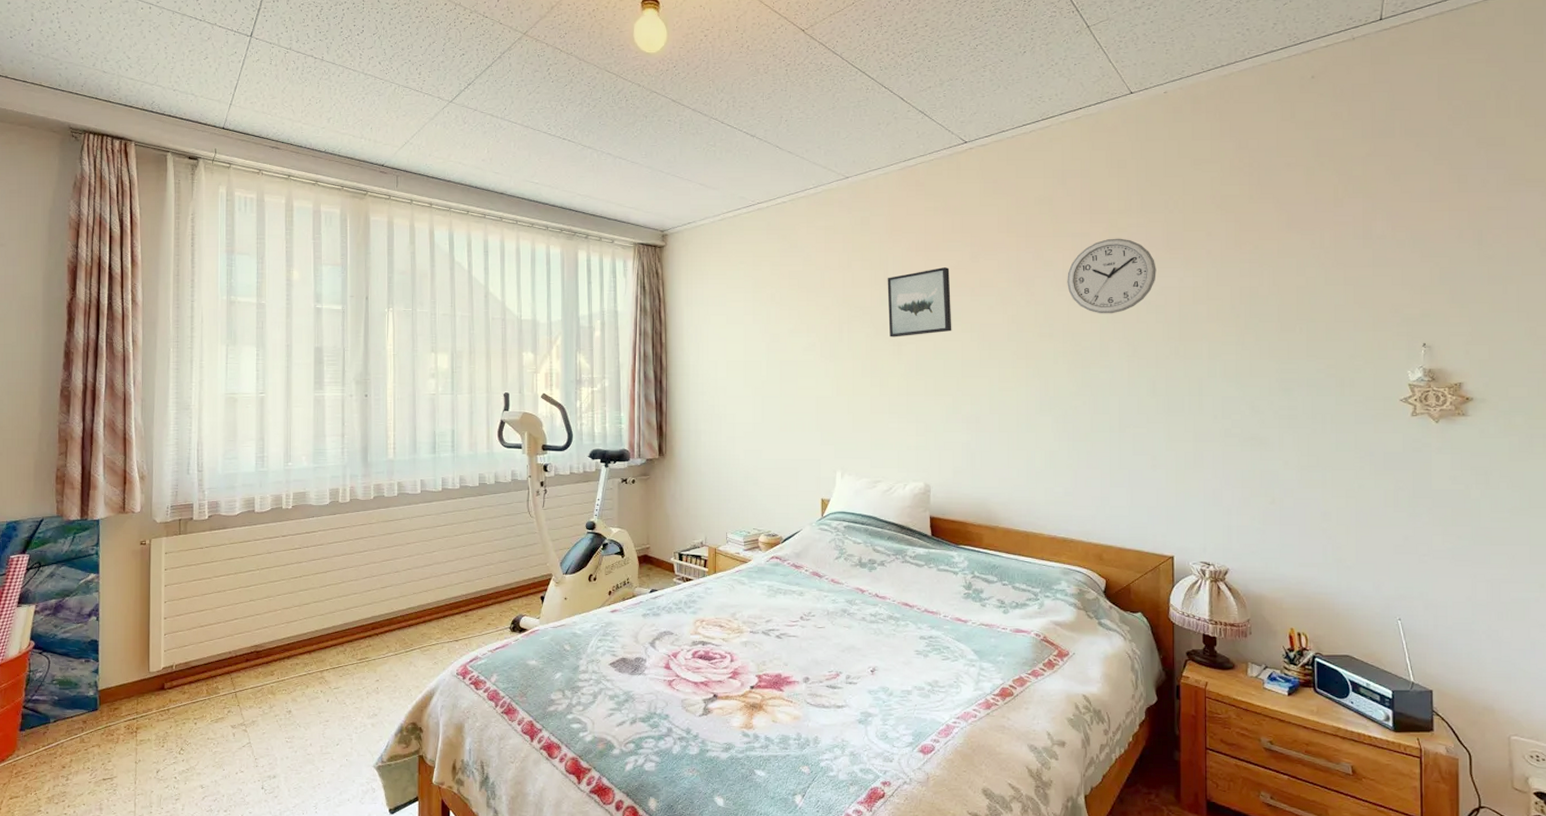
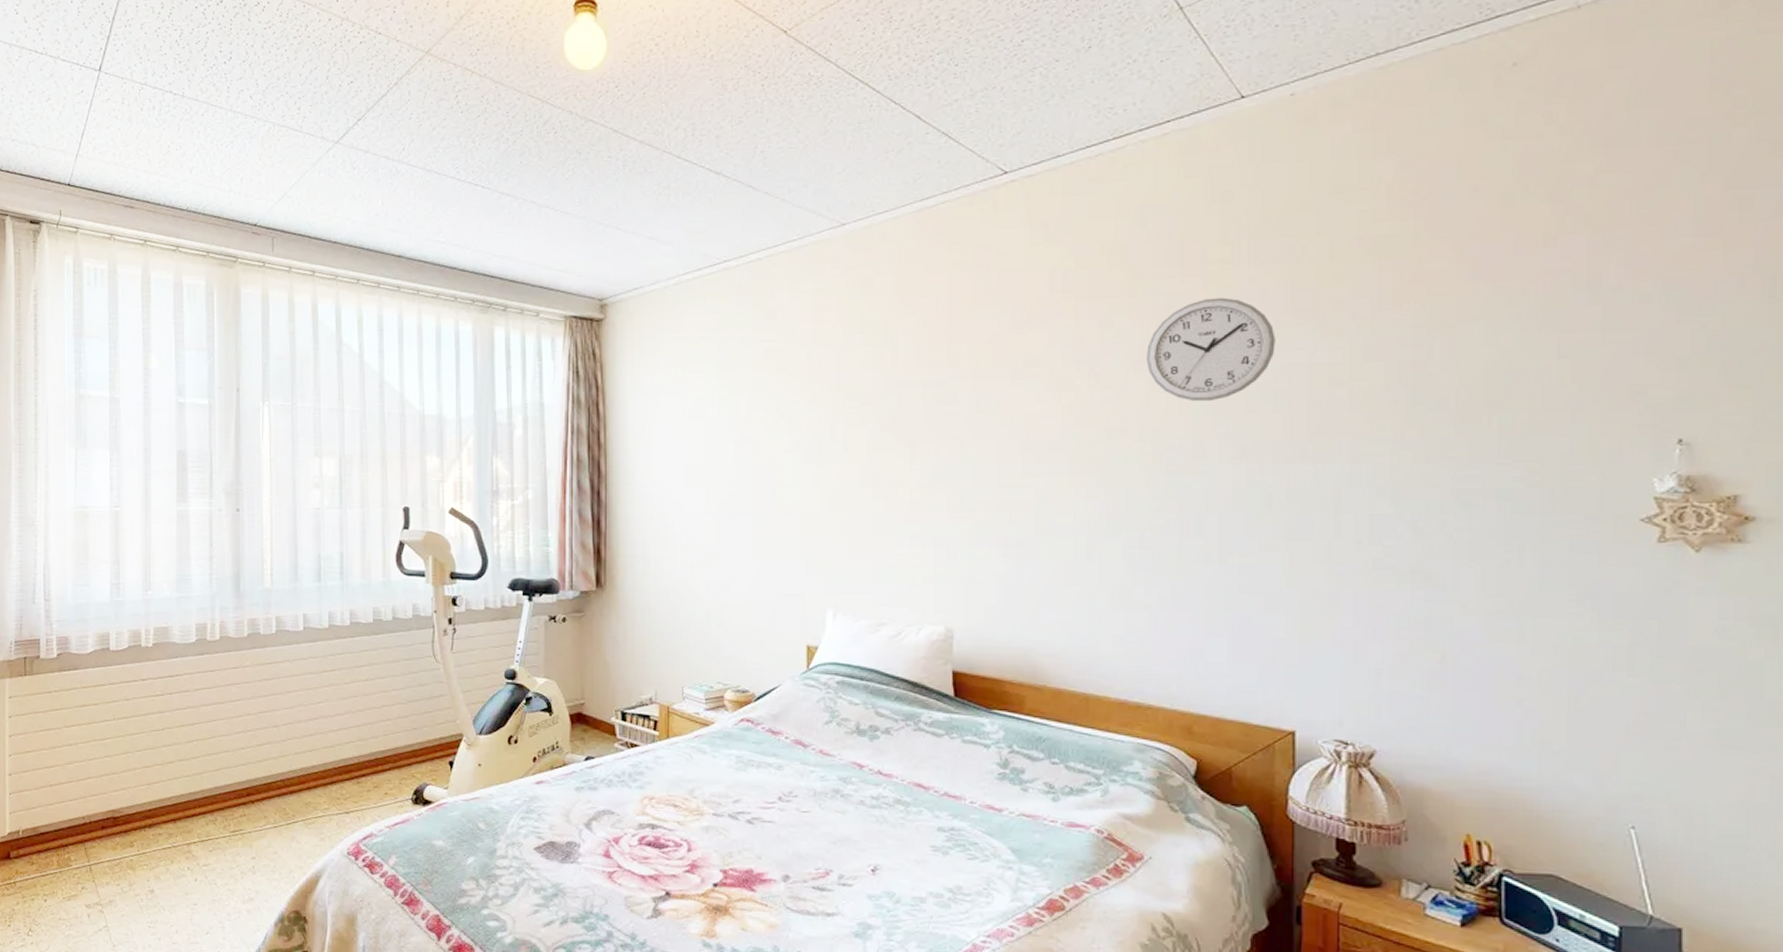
wall art: present [887,267,952,337] -> none [896,341,985,435]

